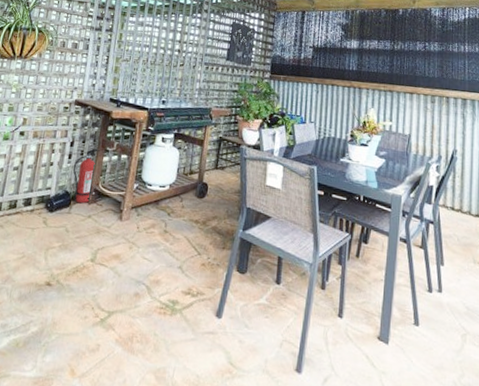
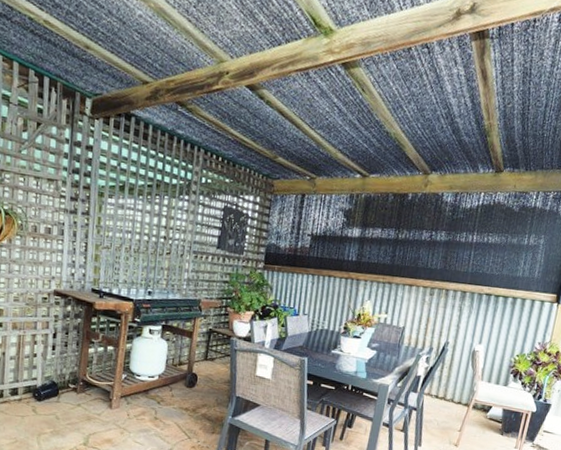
fire extinguisher: present [73,148,100,204] -> none [58,340,84,393]

